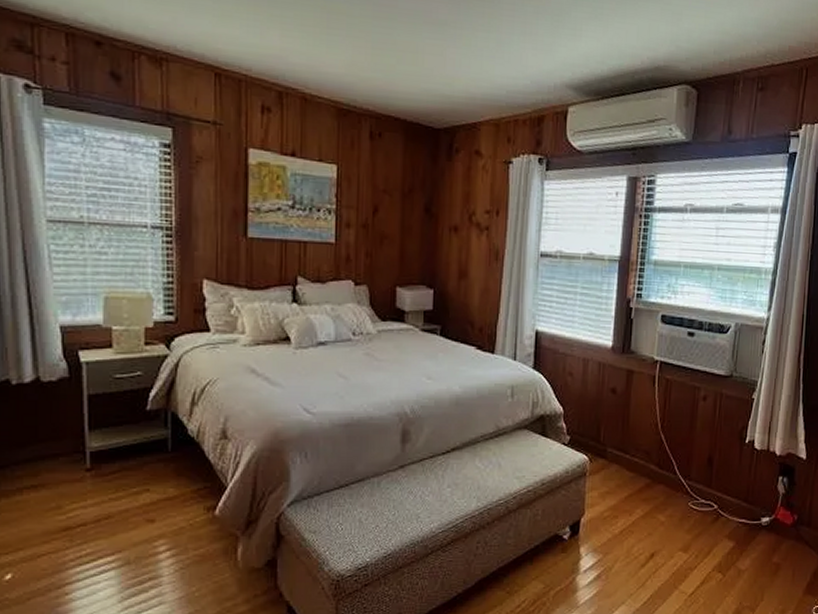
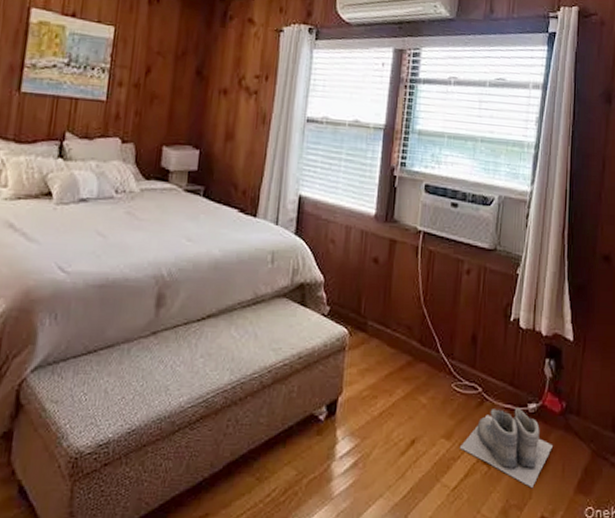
boots: none [696,522,784,591] -> present [459,408,553,487]

